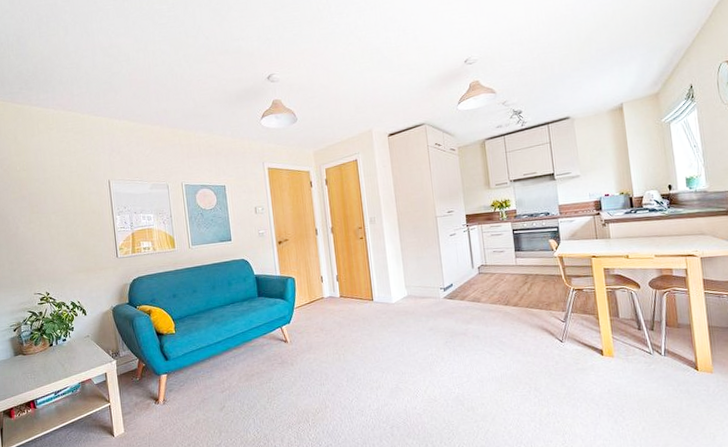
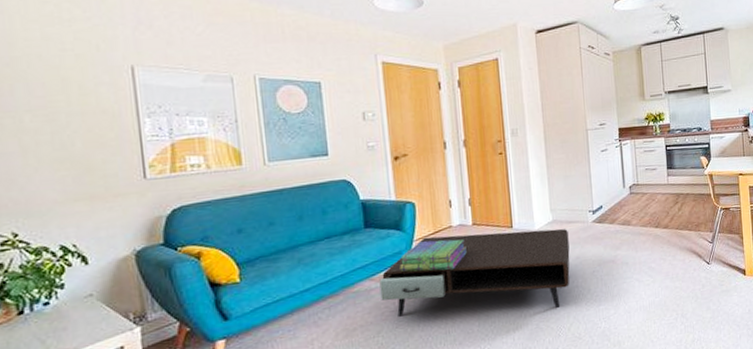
coffee table: none [269,303,425,373] -> present [379,228,570,317]
stack of books: none [284,308,336,334] -> present [399,239,467,272]

